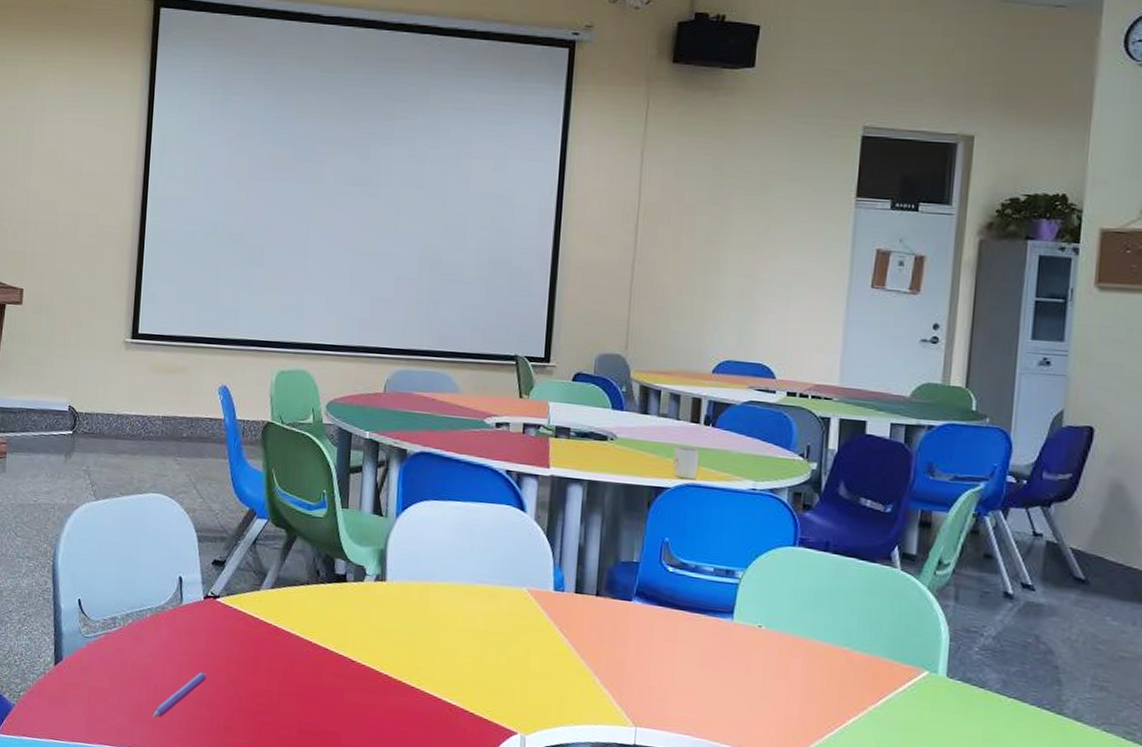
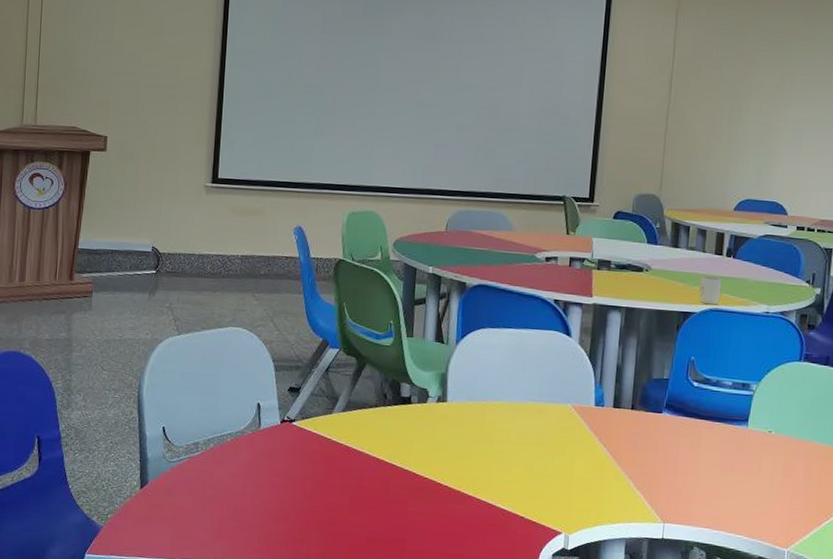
pen: present [152,672,206,718] -> none [233,490,283,534]

